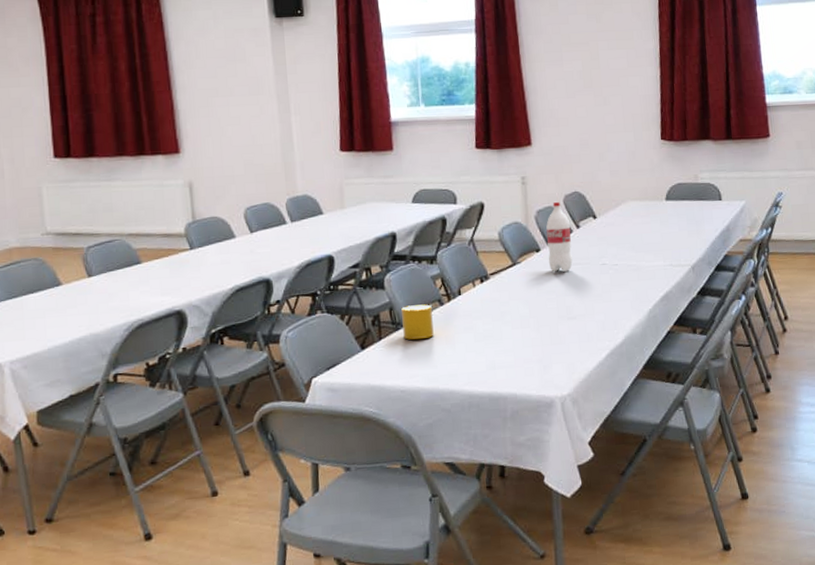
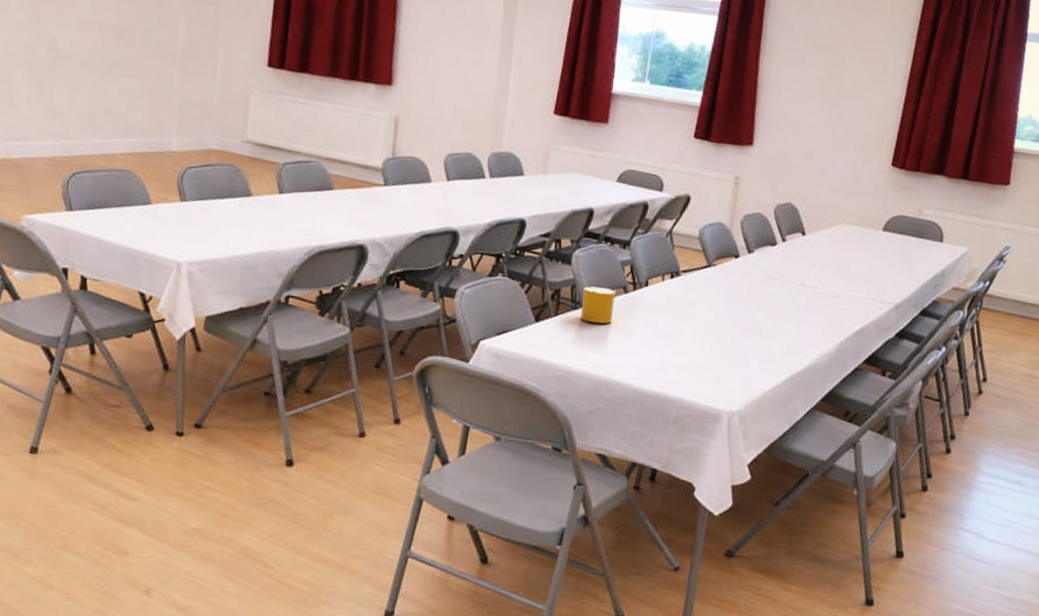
bottle: present [546,202,573,273] -> none [745,210,777,284]

